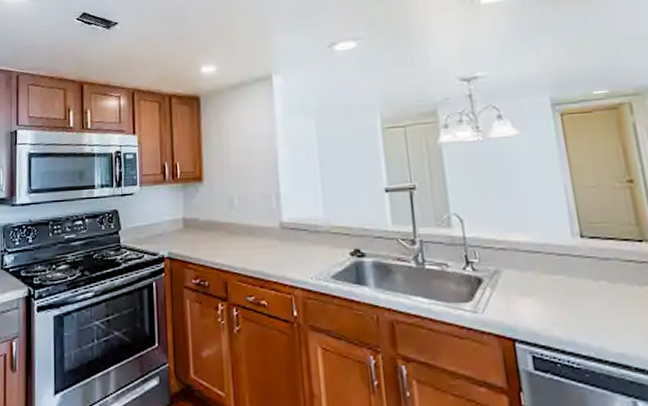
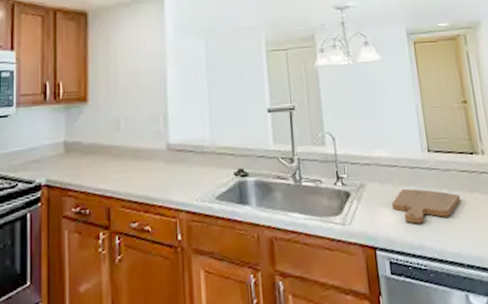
cutting board: none [535,277,625,317] -> present [392,188,461,224]

